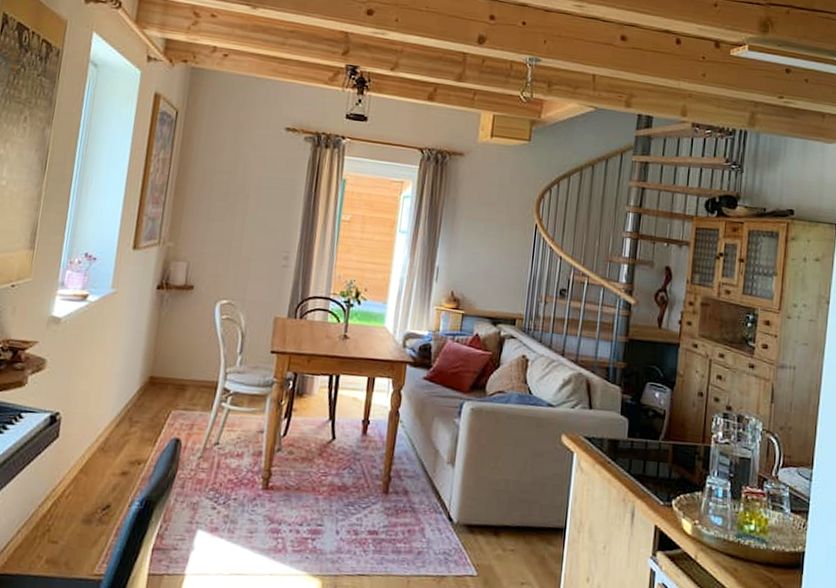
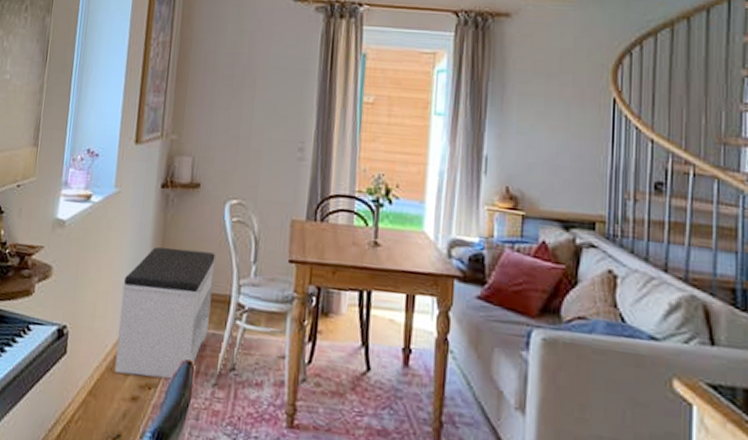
bench: none [106,341,205,455] -> present [115,247,215,379]

